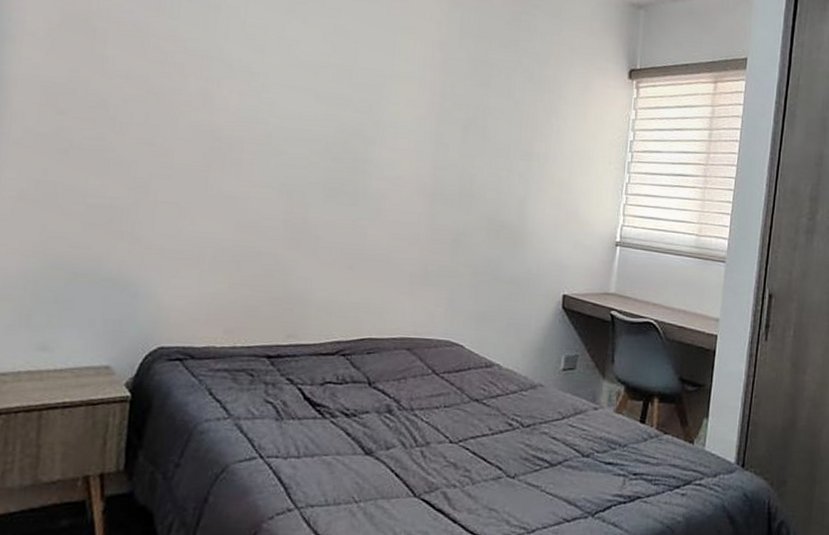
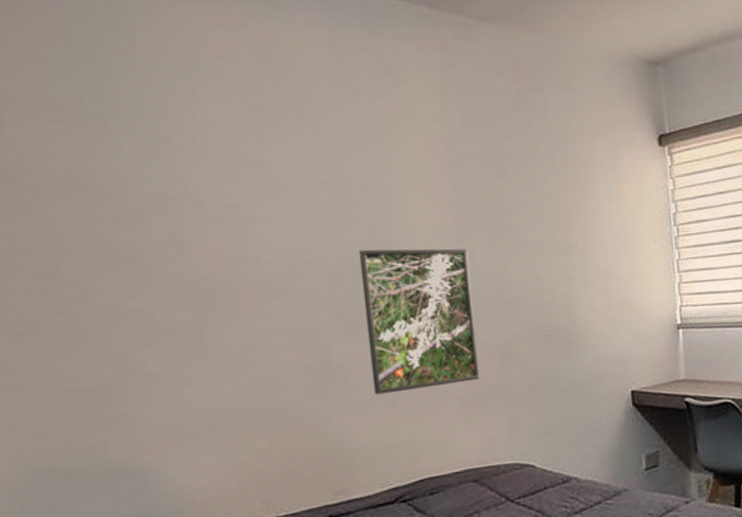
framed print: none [338,127,443,259] -> present [358,248,480,395]

